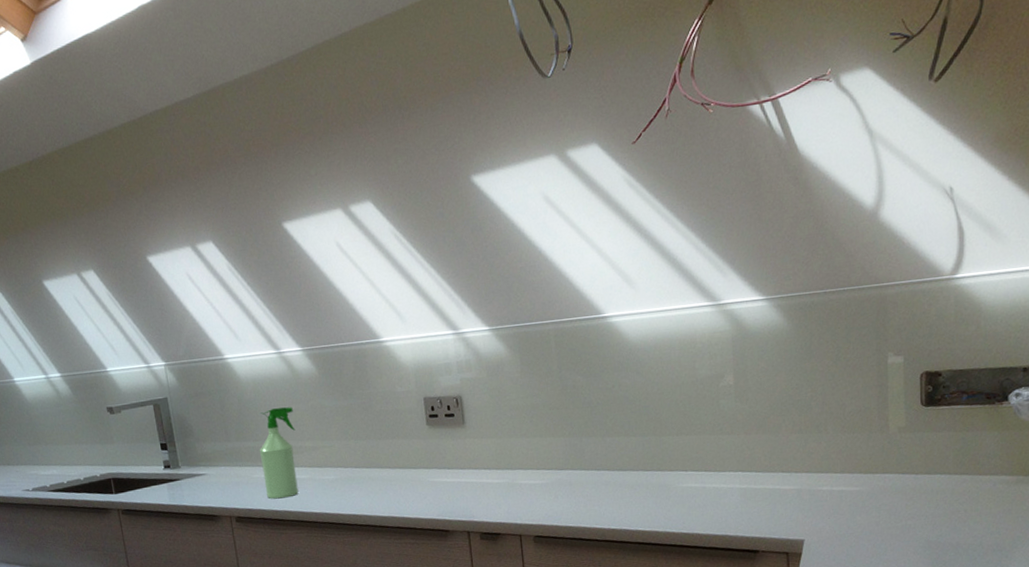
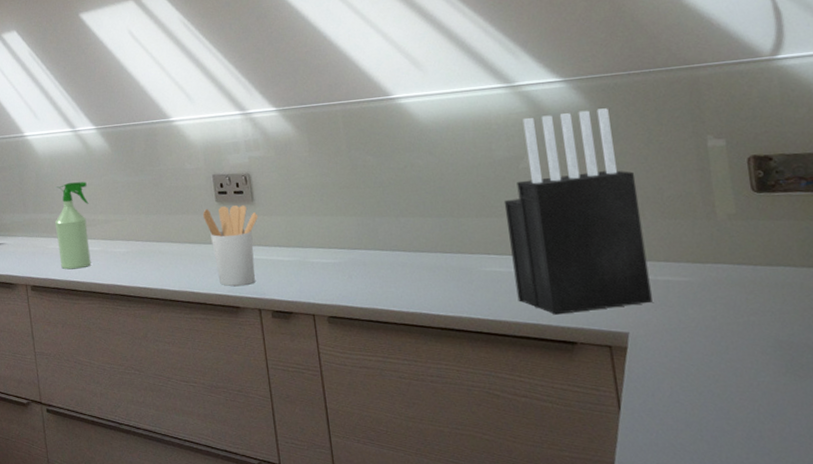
utensil holder: none [413,428,469,511] -> present [202,205,259,287]
knife block: none [703,326,827,526] -> present [503,108,652,315]

